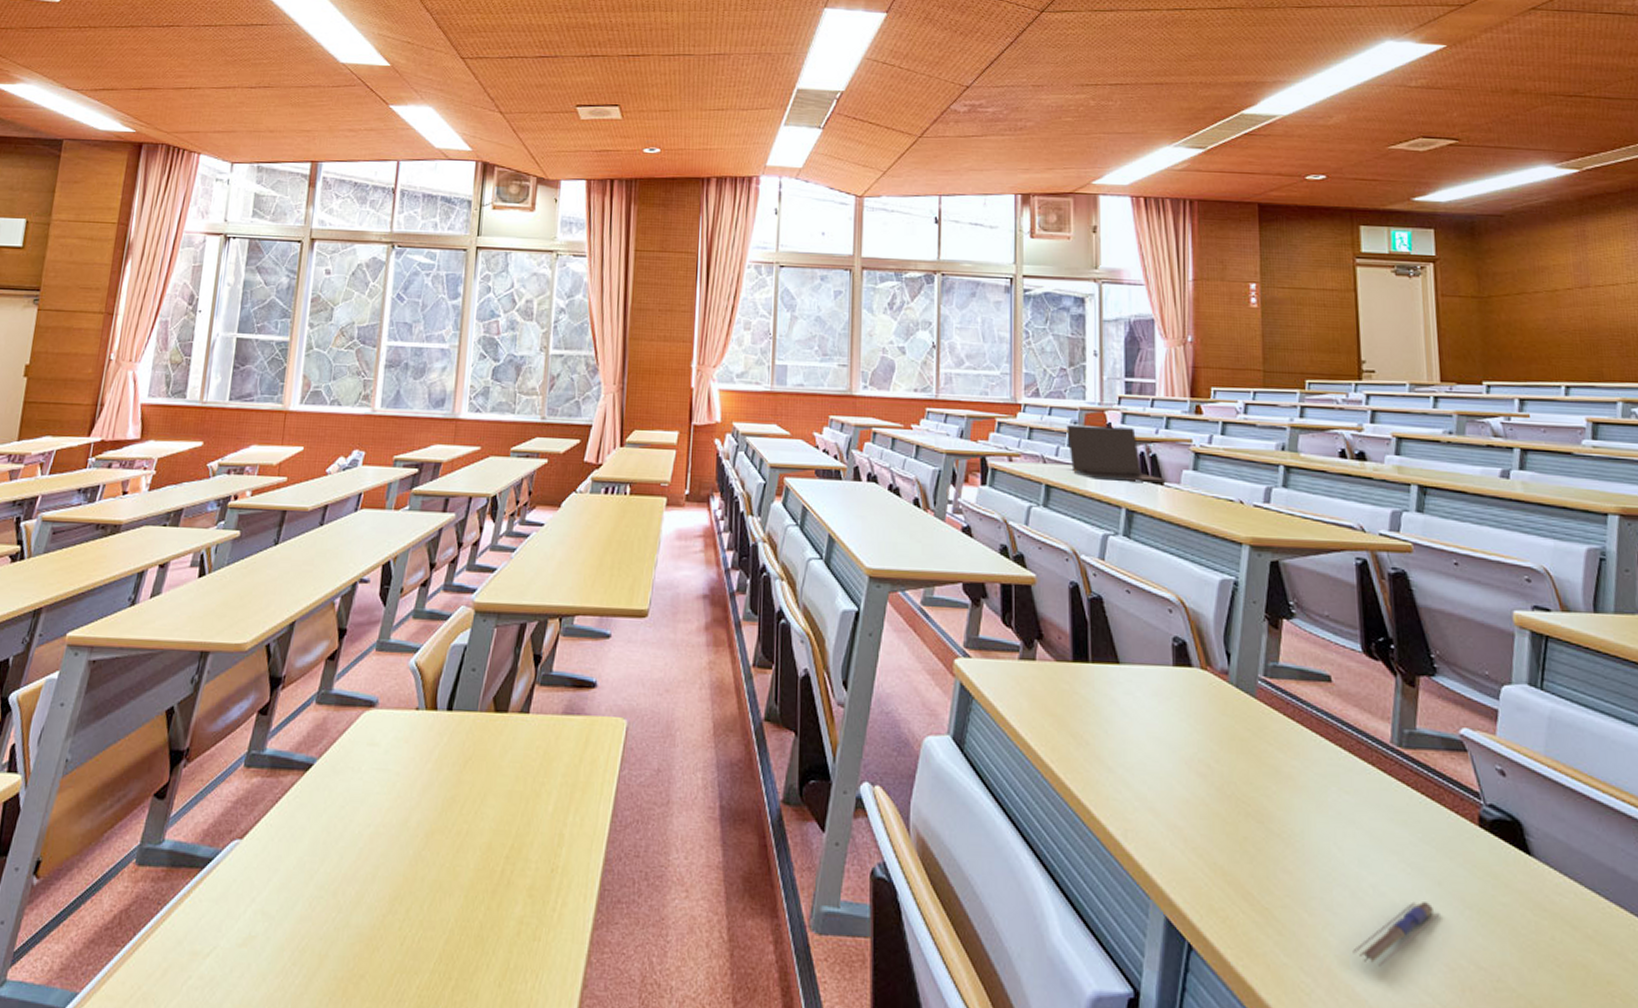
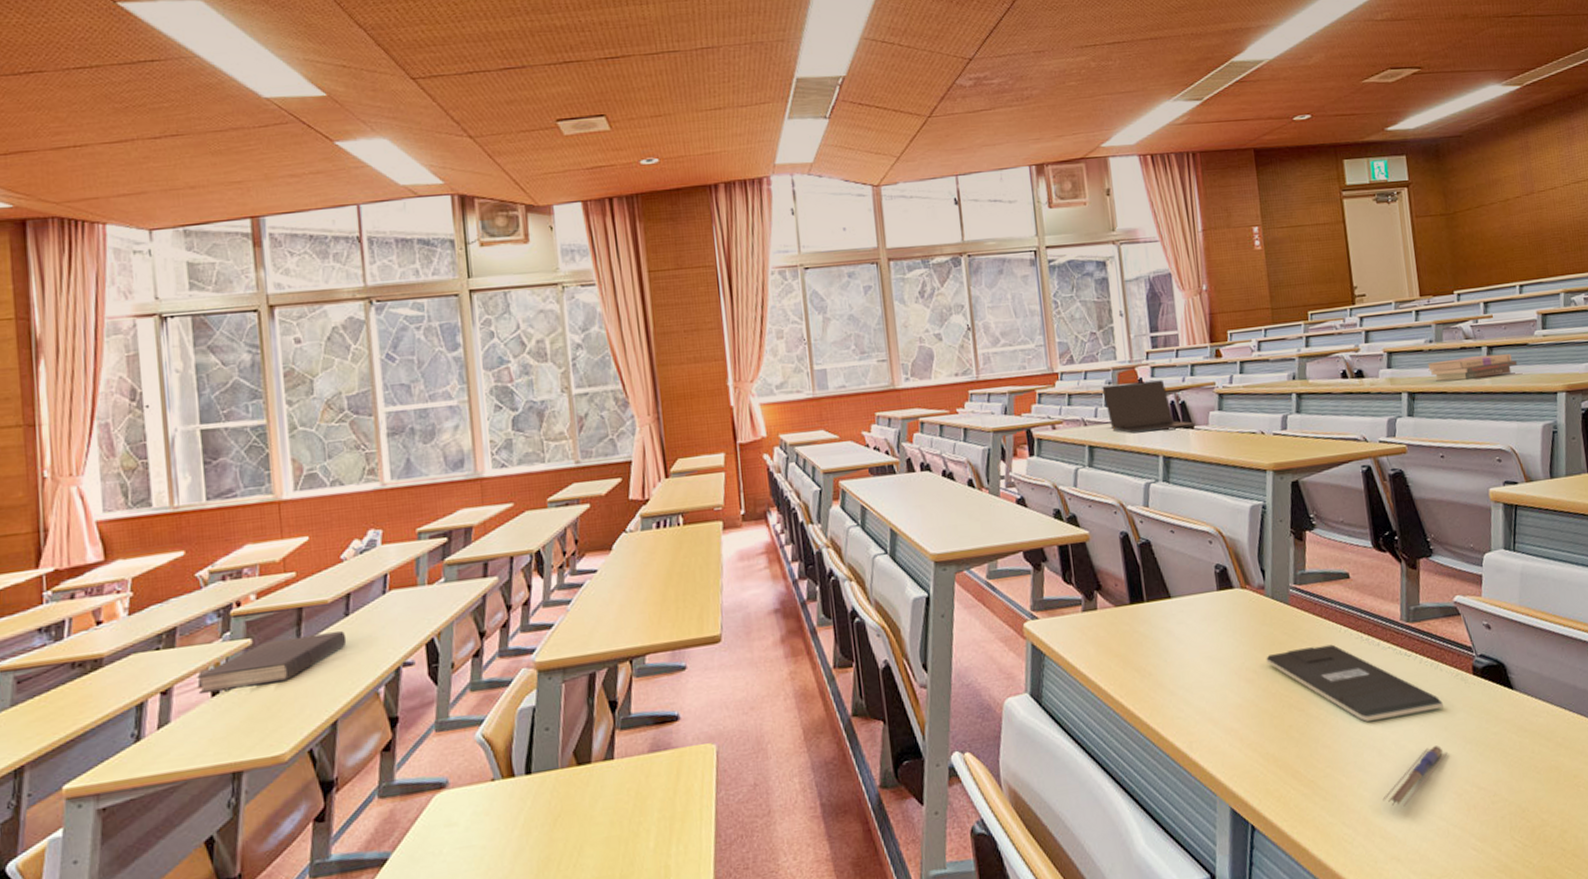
book: none [188,536,318,576] -> present [197,631,347,695]
calculator: none [1223,750,1438,859] -> present [1266,644,1443,722]
books: none [1445,456,1558,484] -> present [1427,353,1518,382]

